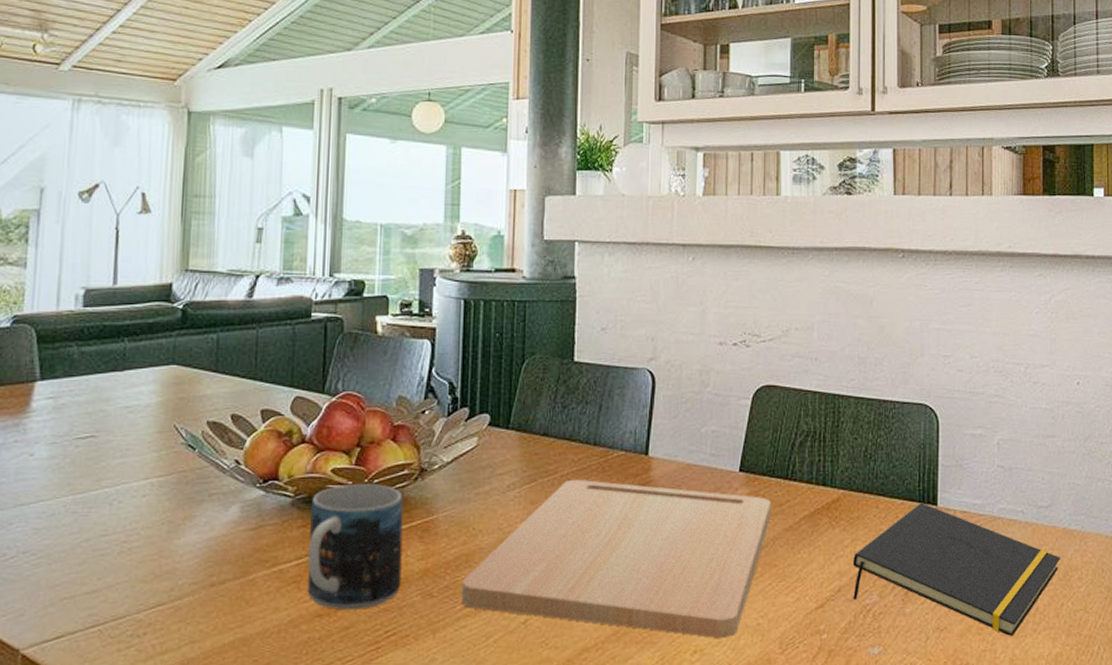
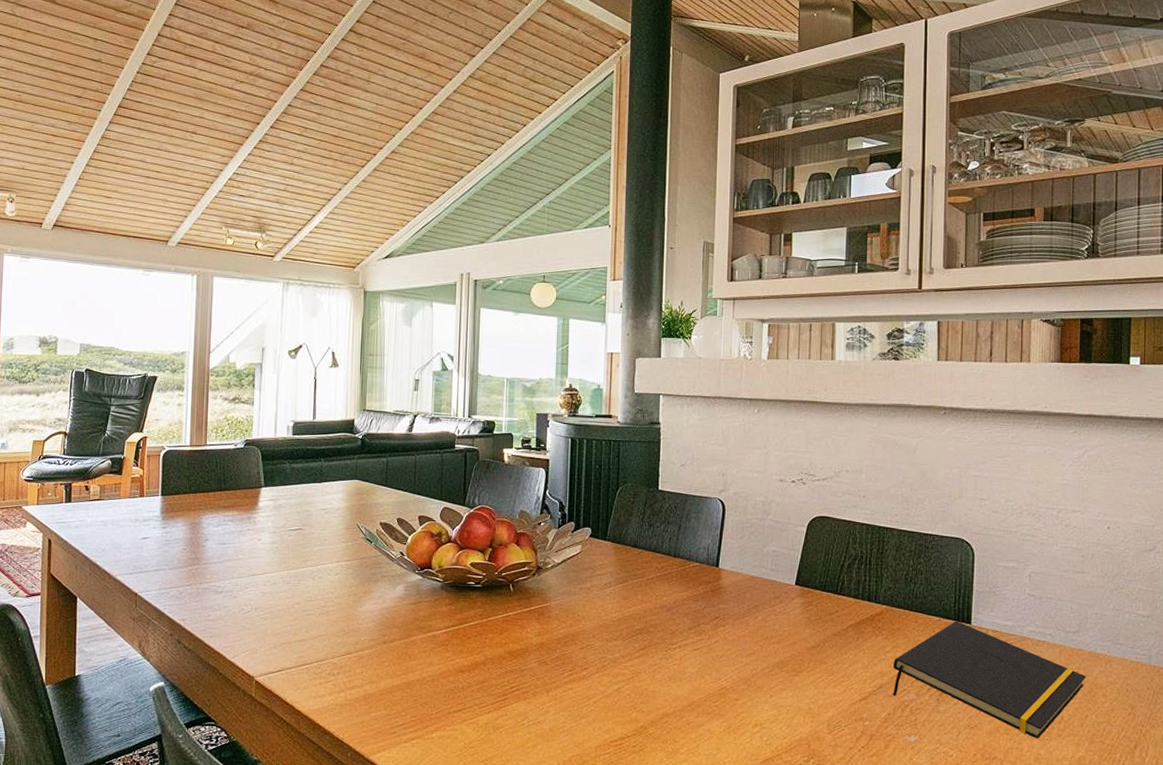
mug: present [307,483,404,611] -> none [453,575,524,670]
cutting board: present [461,480,771,638] -> none [568,583,822,716]

